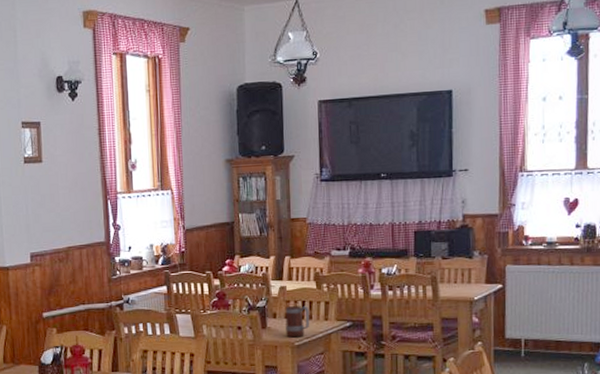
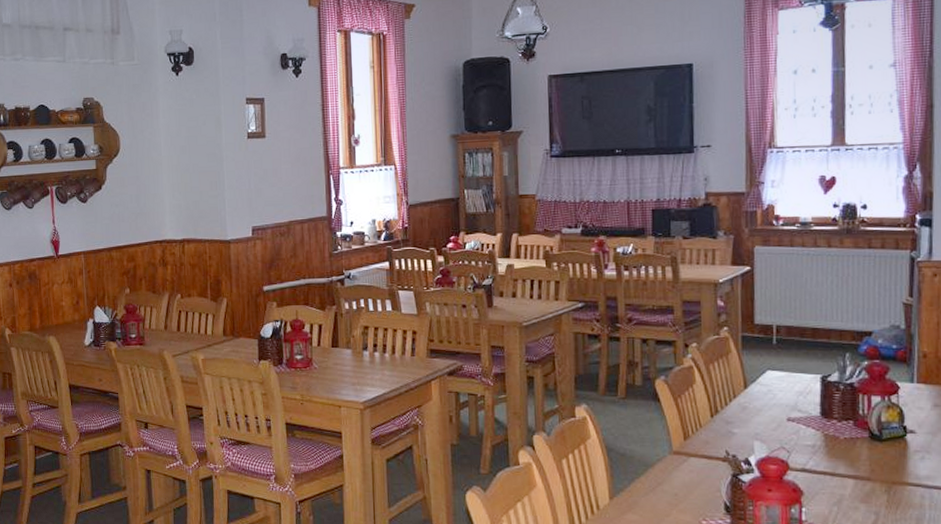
beer mug: present [285,305,310,338] -> none [512,284,539,318]

